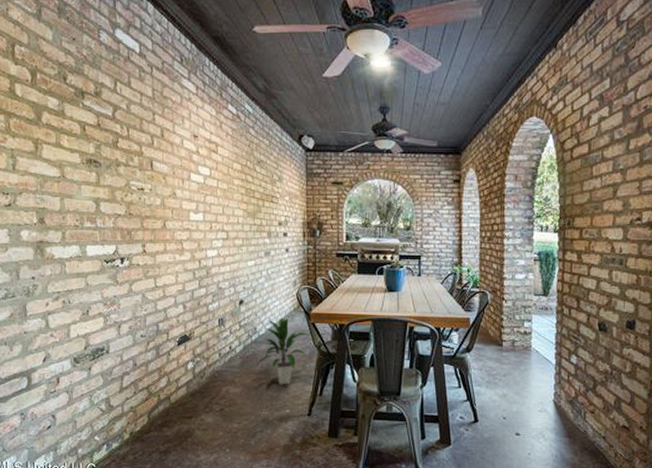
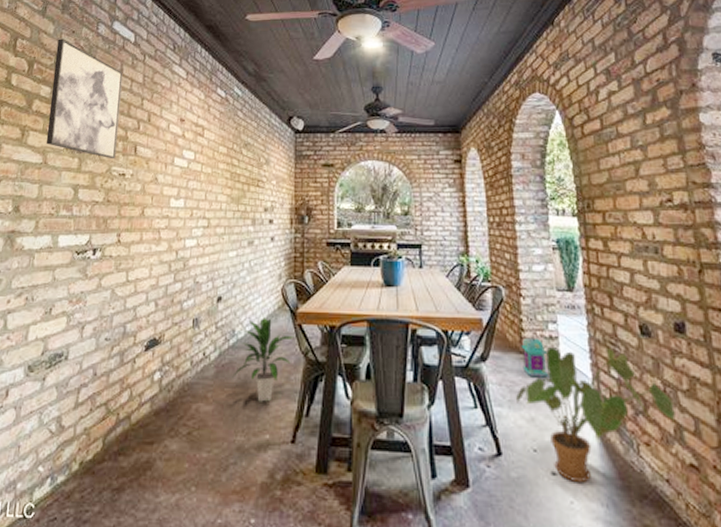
wall art: none [58,46,133,174] -> present [46,39,123,159]
house plant: none [493,341,617,441] -> present [516,347,676,483]
lantern: none [500,333,522,364] -> present [521,337,548,378]

